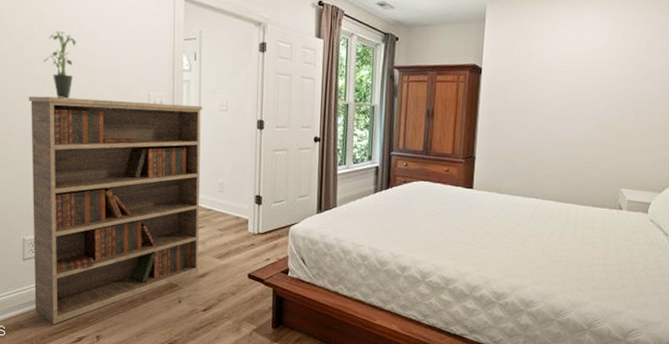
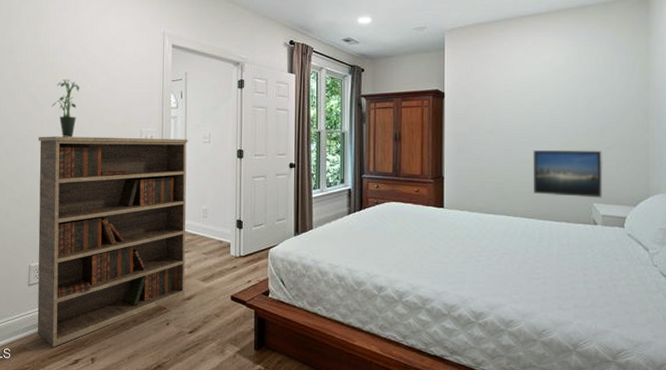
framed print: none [563,132,635,184] -> present [533,149,603,198]

